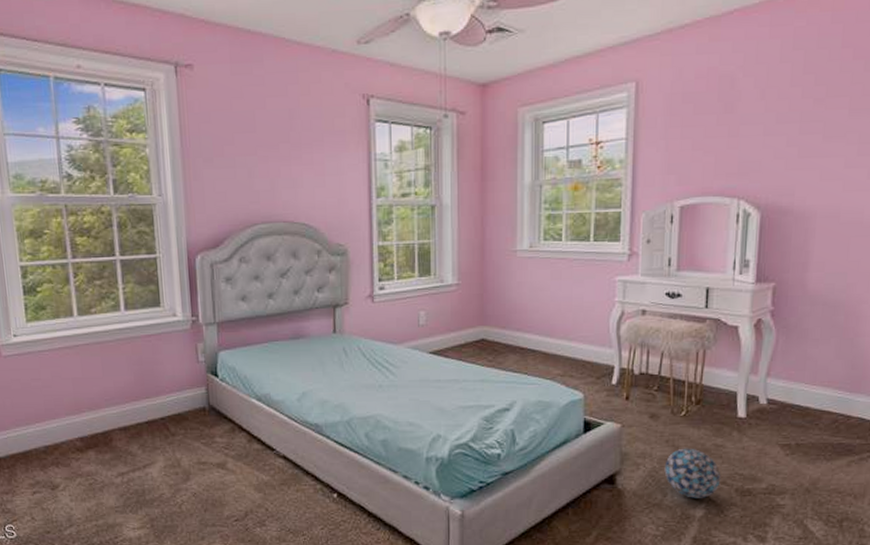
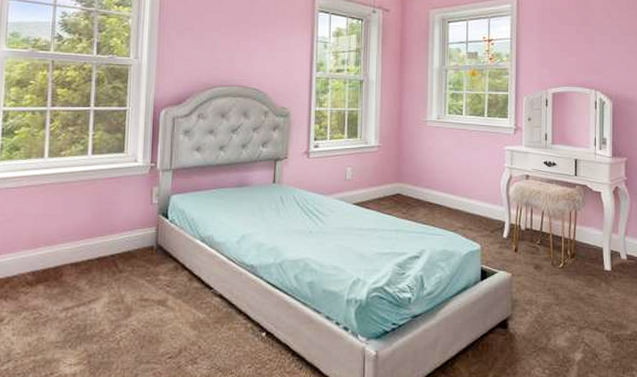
decorative ball: present [664,448,721,498] -> none [548,296,594,343]

